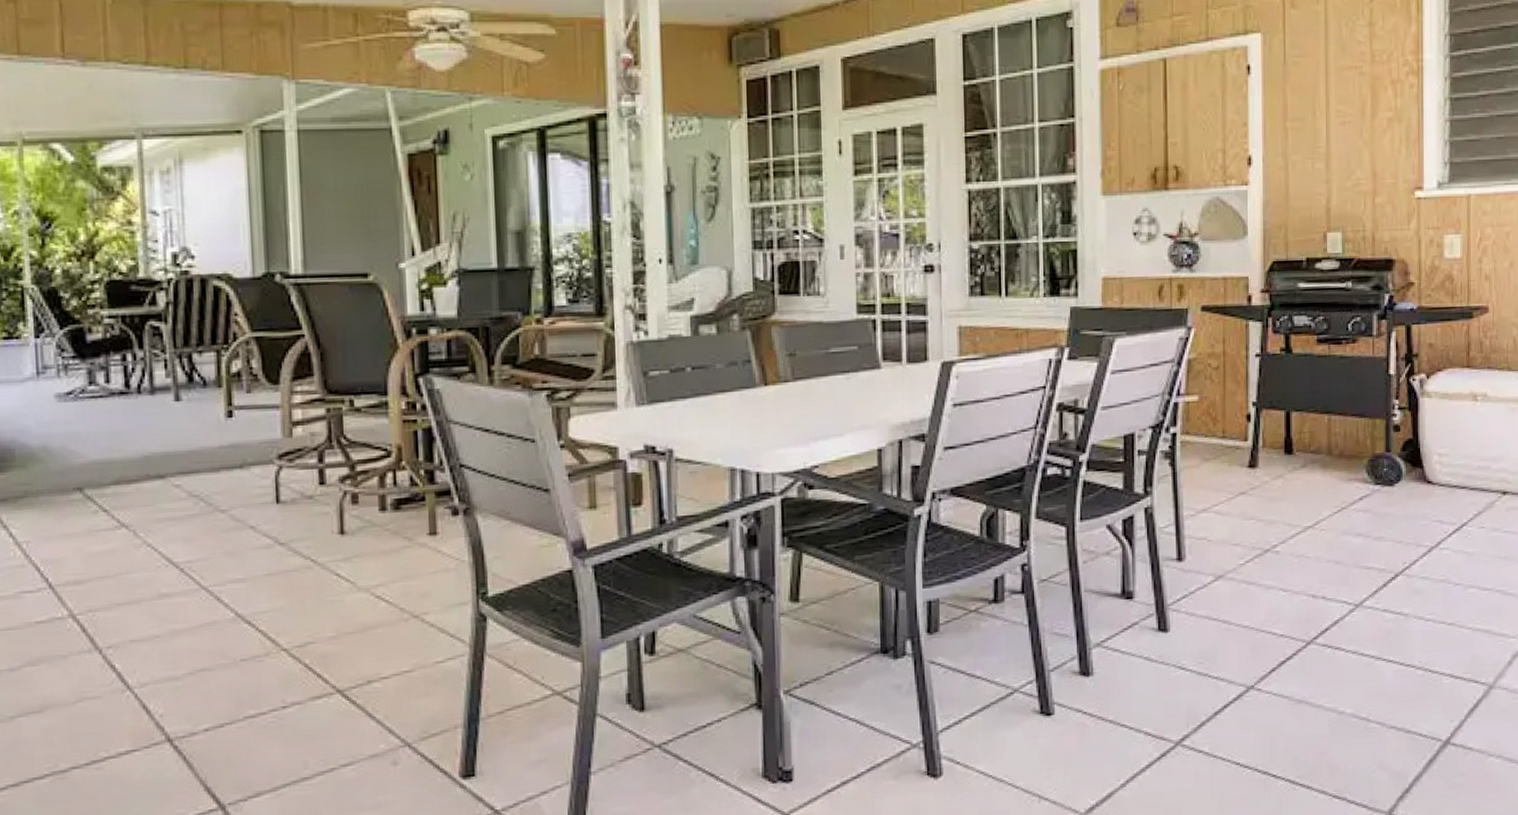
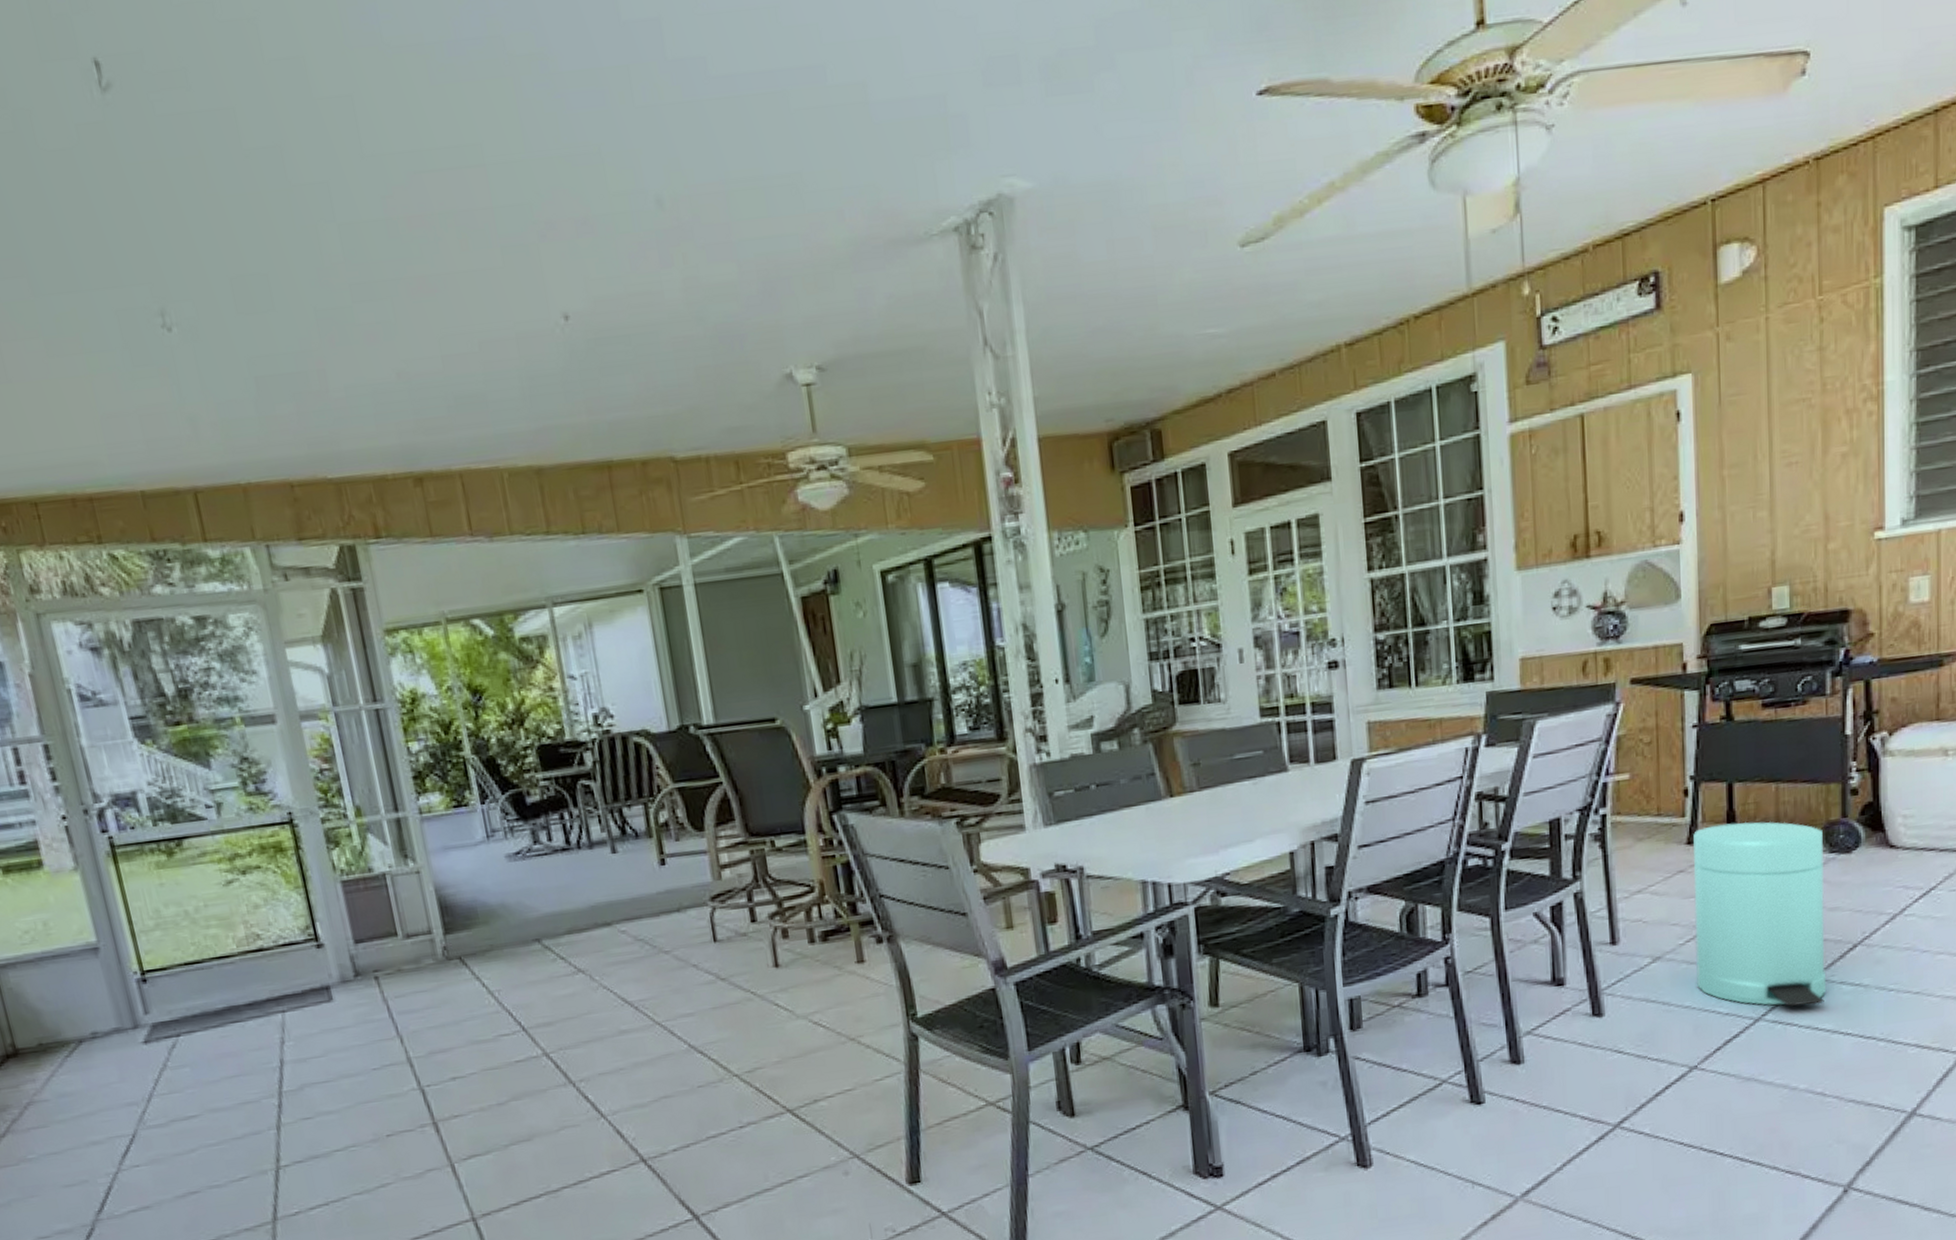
trash can: none [1254,449,1371,631] -> present [1693,821,1827,1006]

